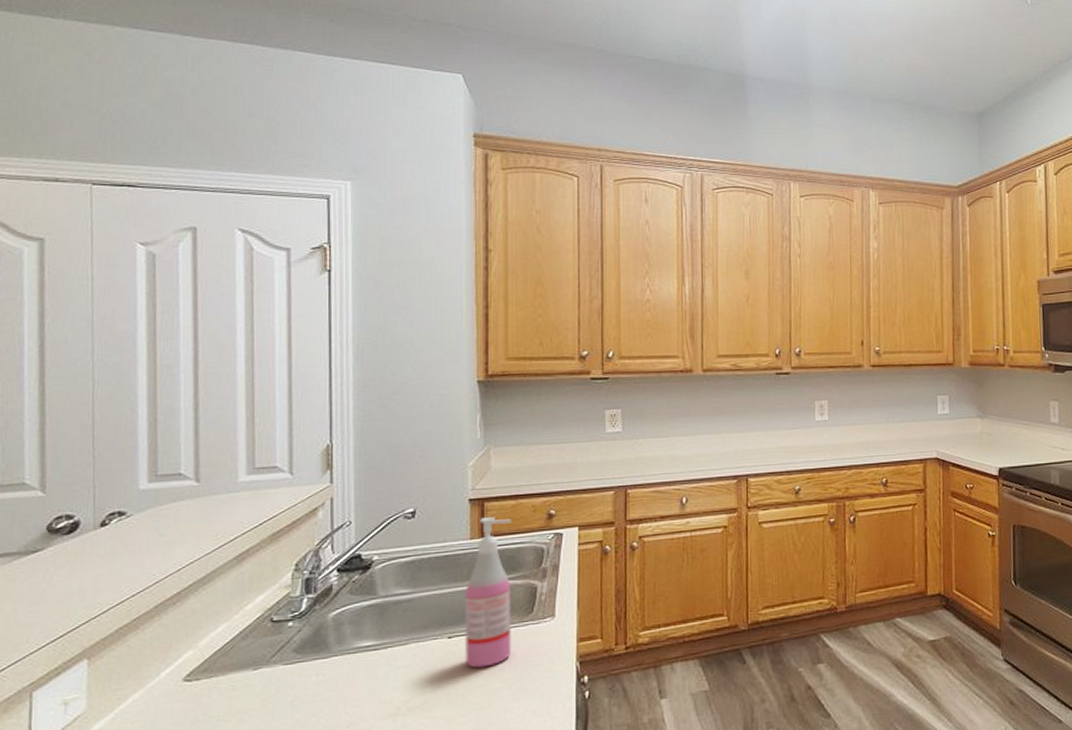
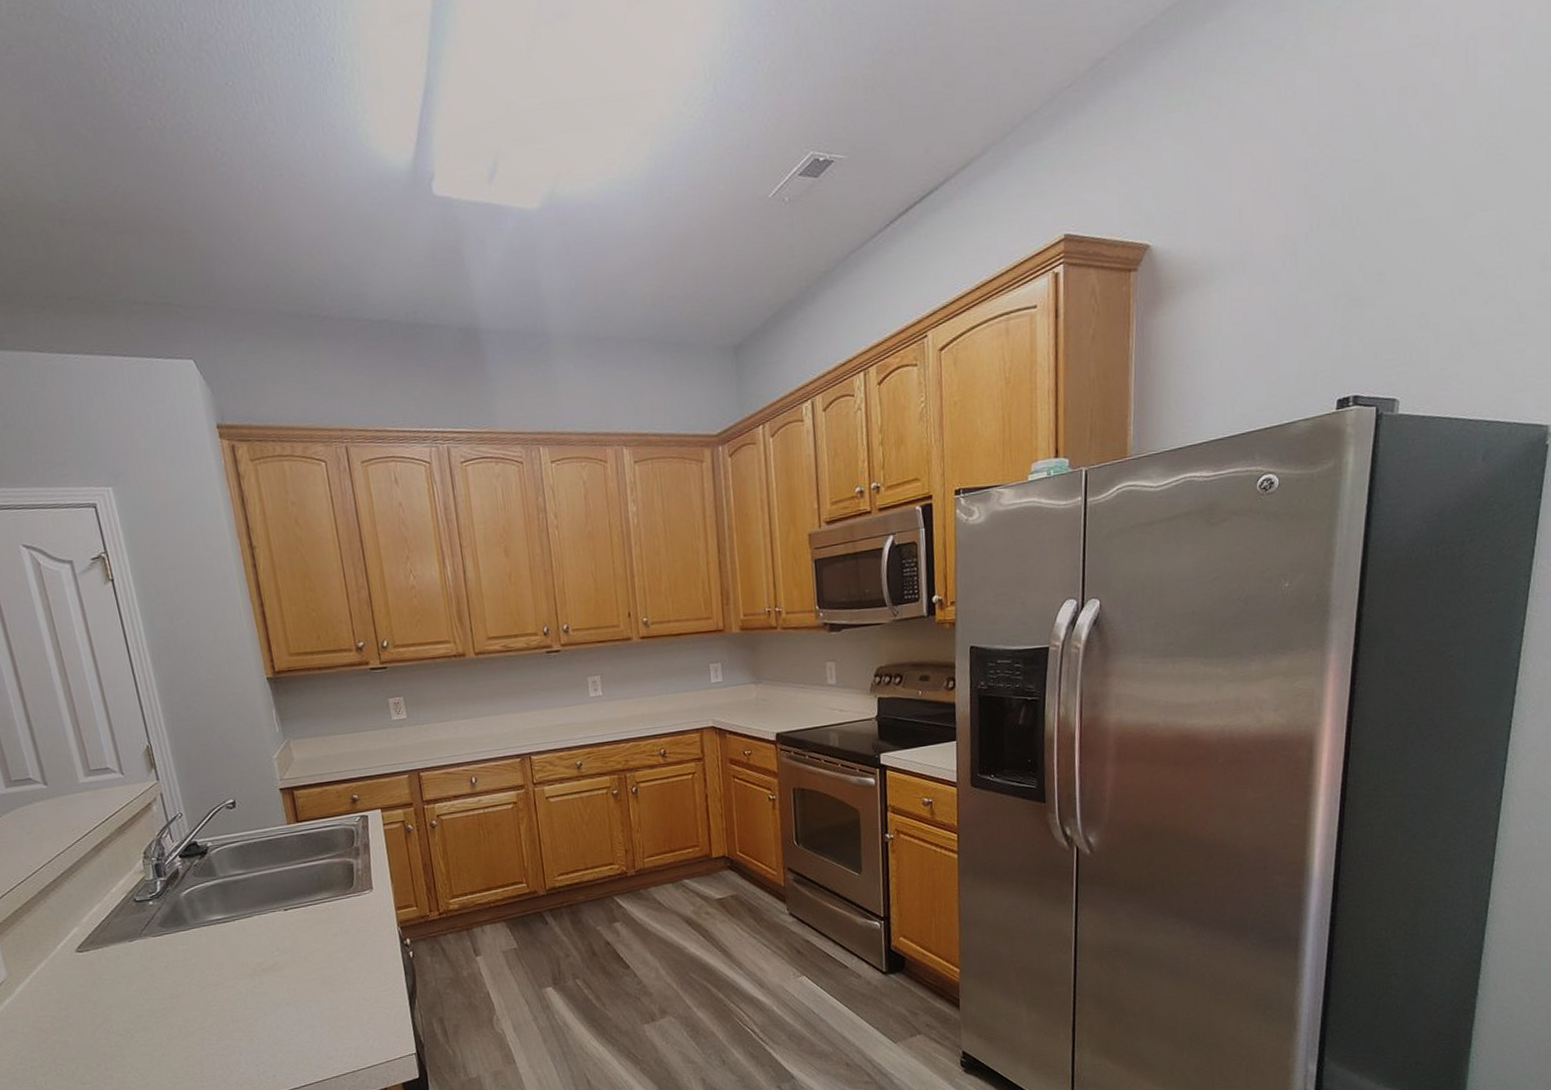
soap dispenser: present [464,517,512,668] -> none [291,804,341,935]

